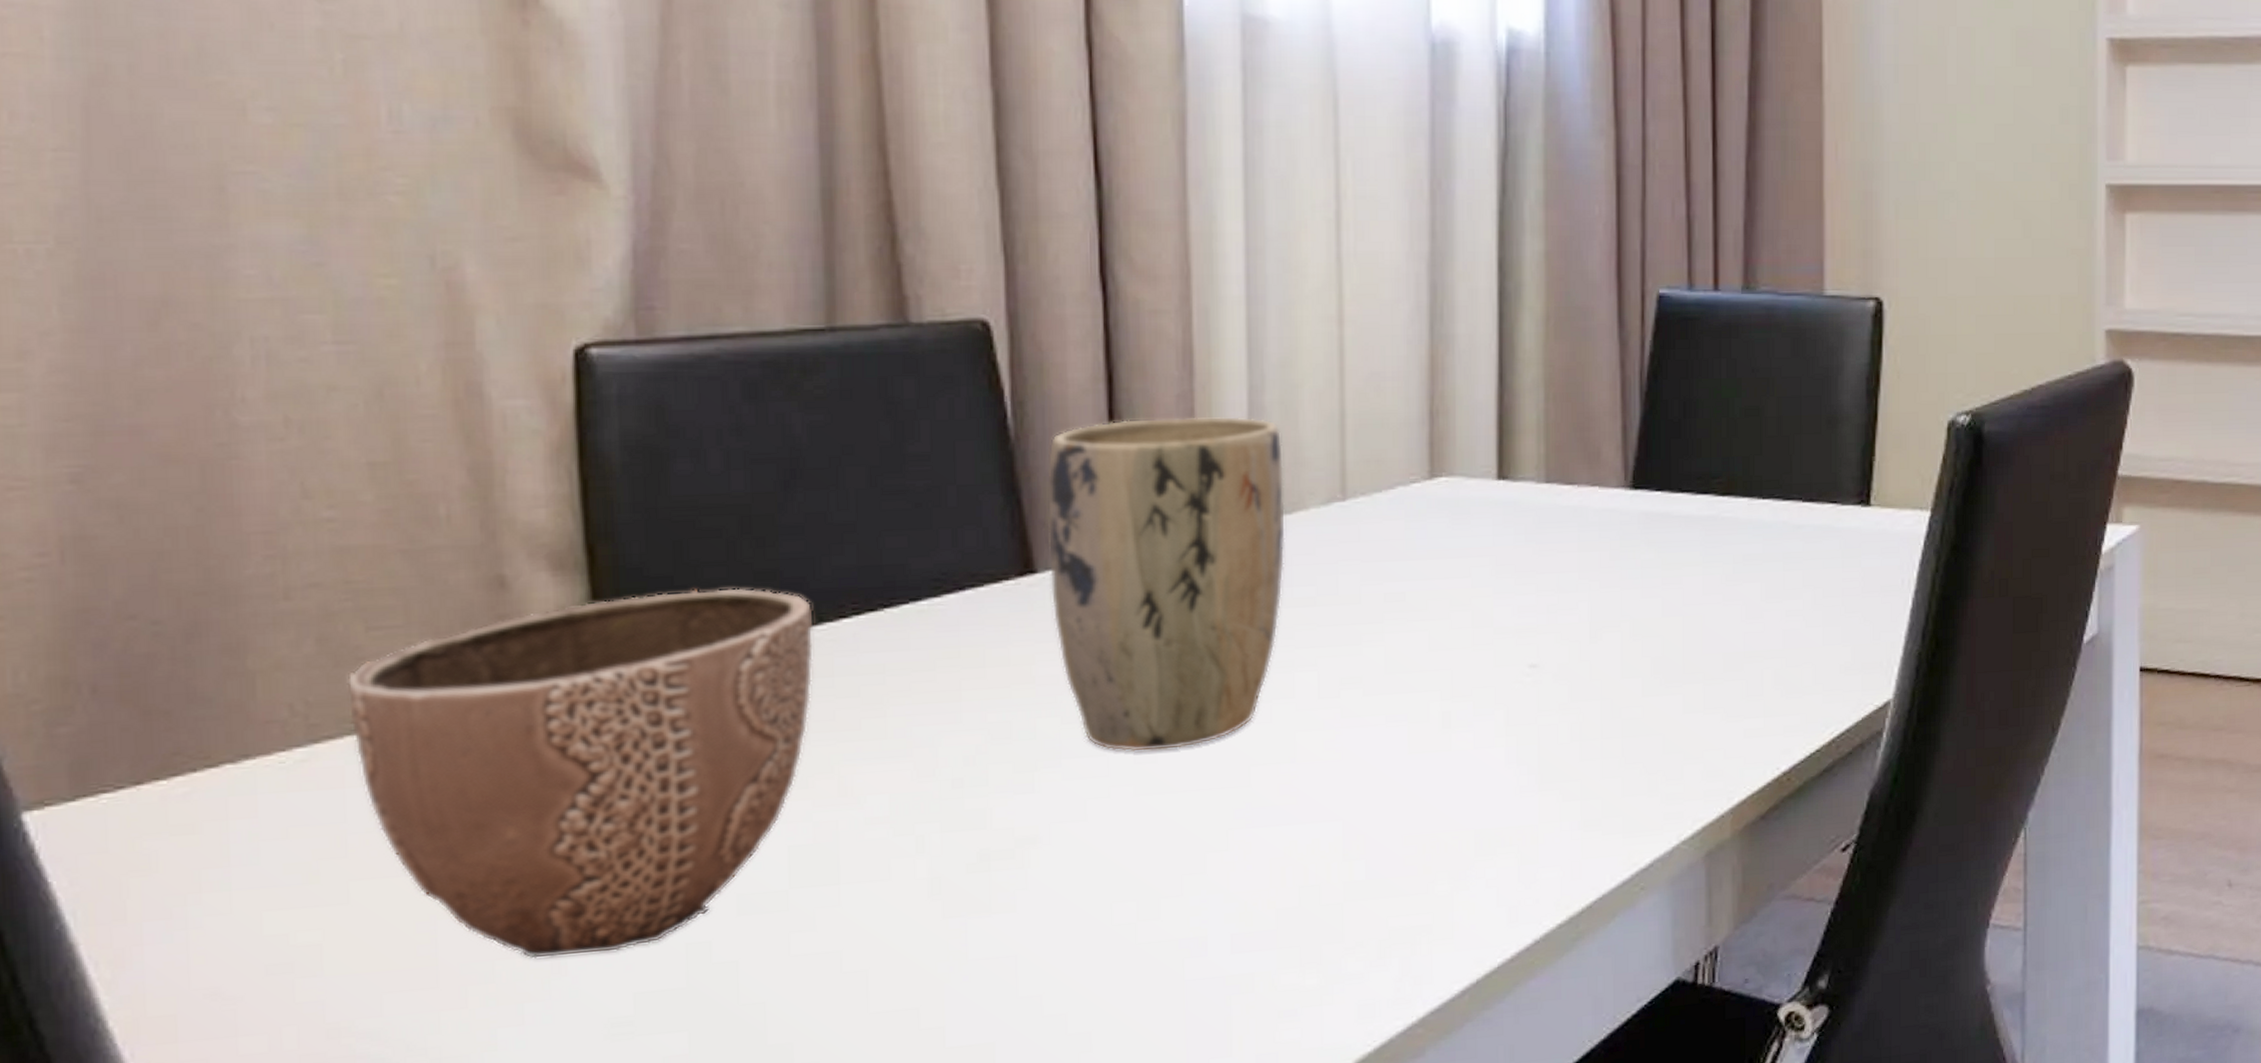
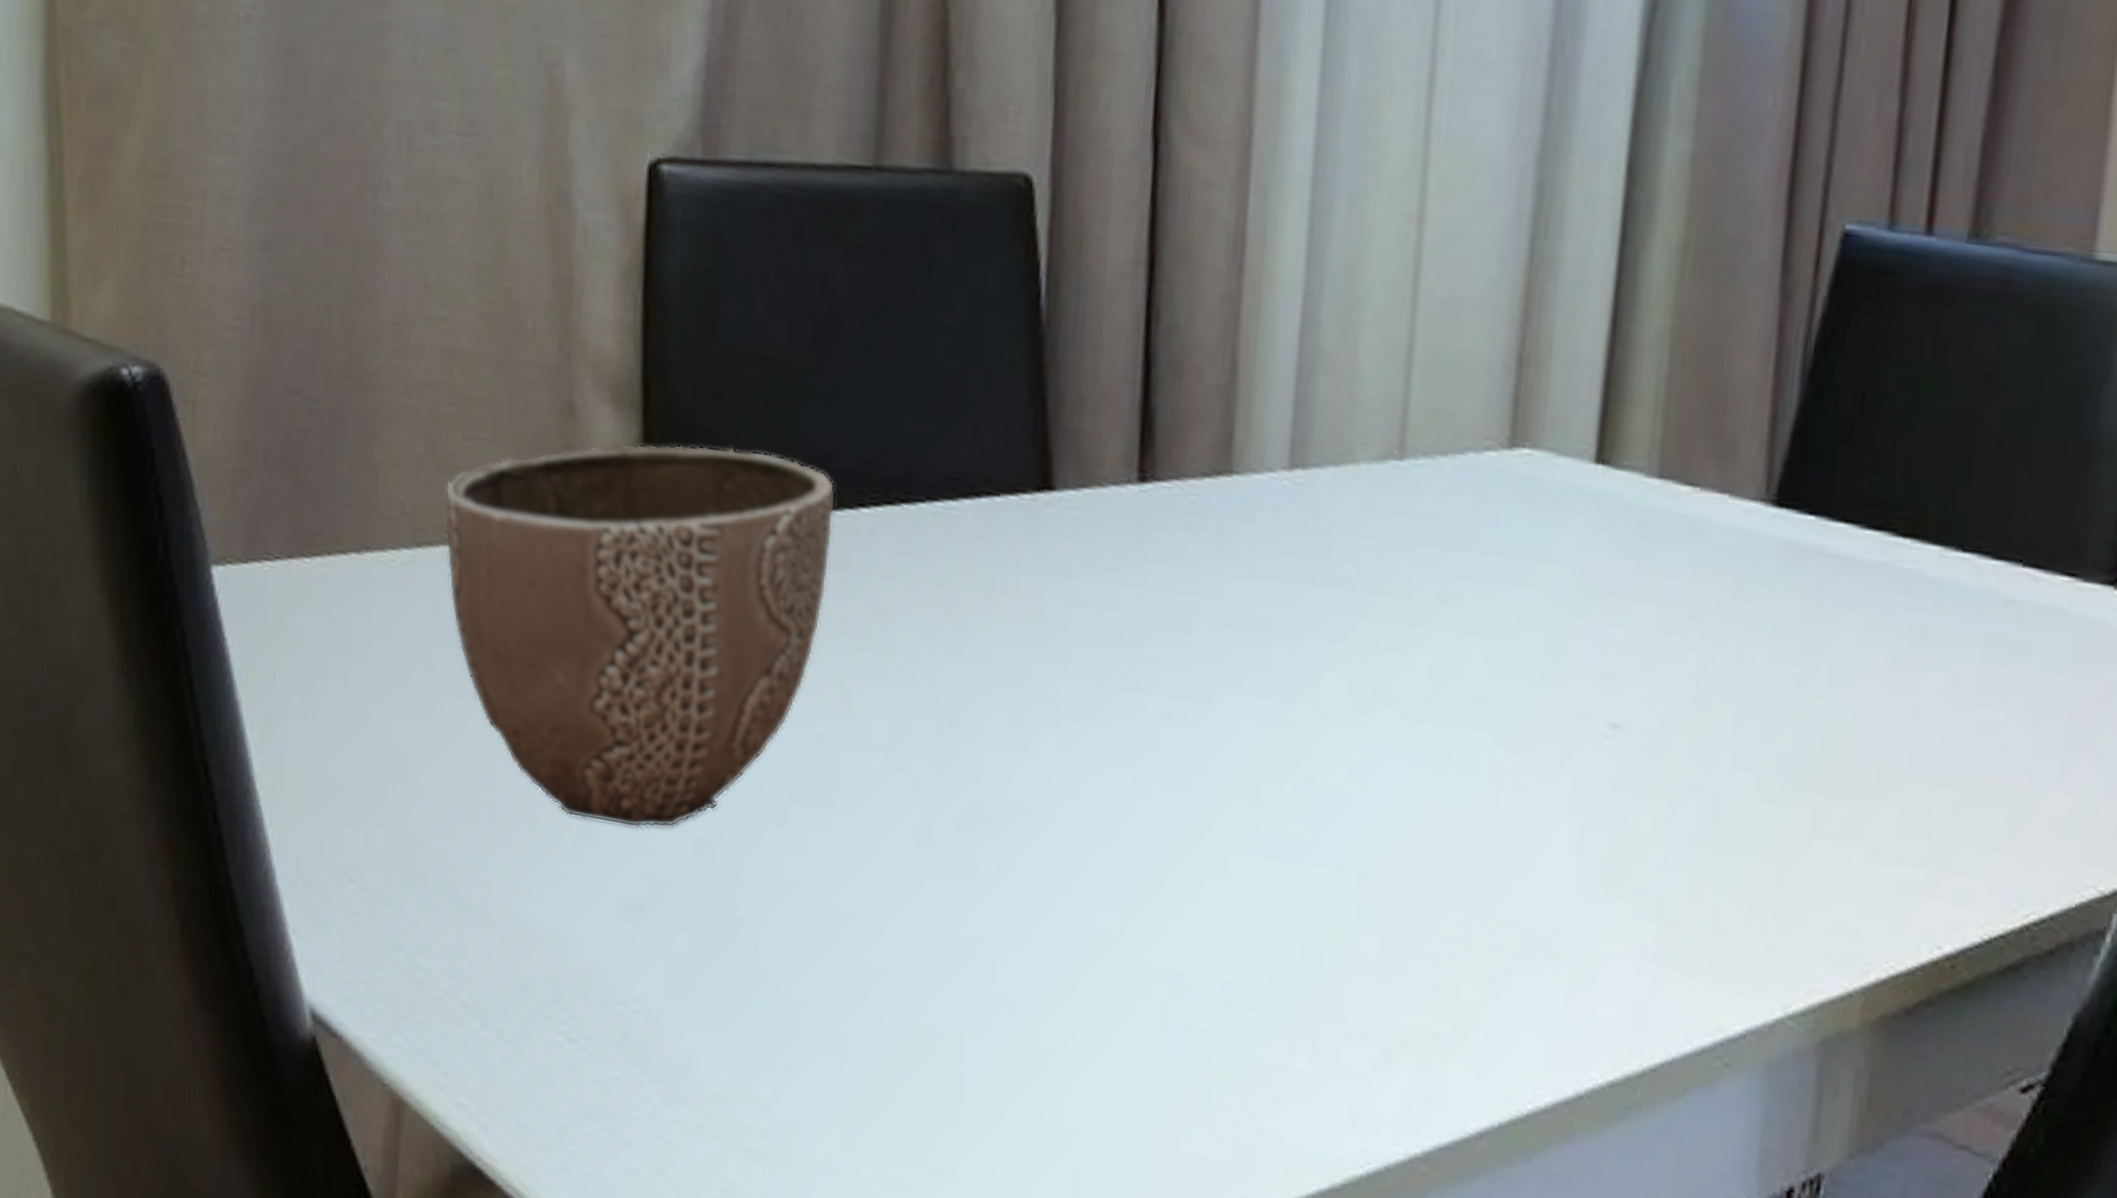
plant pot: present [1047,416,1287,752] -> none [1066,316,1337,738]

